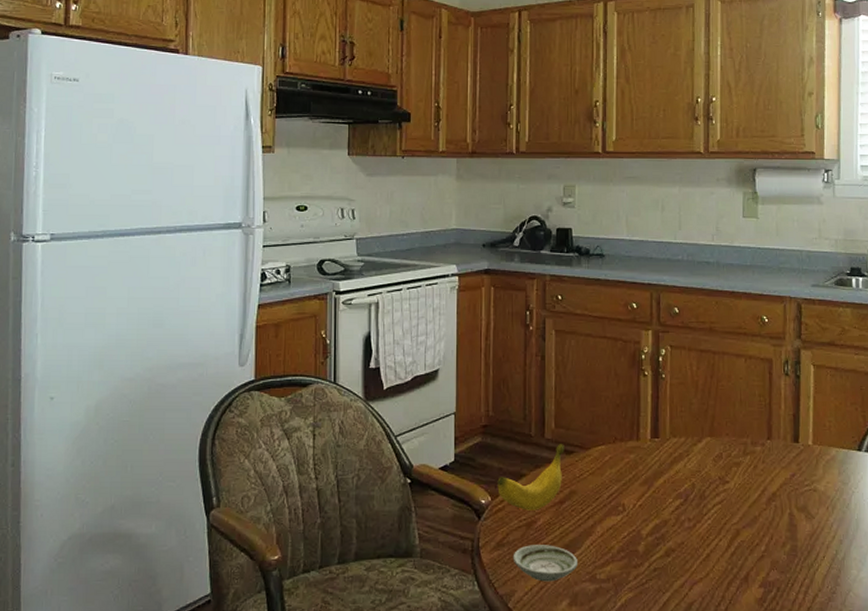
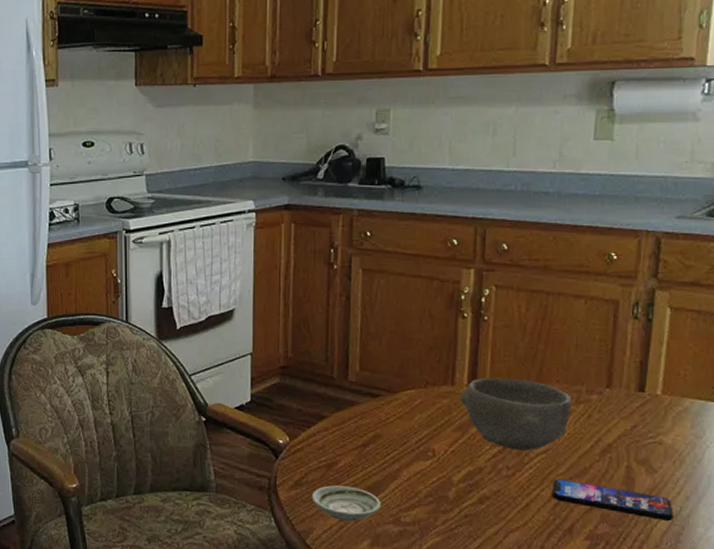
banana: present [497,444,564,511] -> none [296,387,370,452]
bowl: none [646,432,740,502] -> present [461,377,572,451]
smartphone: none [728,529,831,564] -> present [551,479,674,521]

